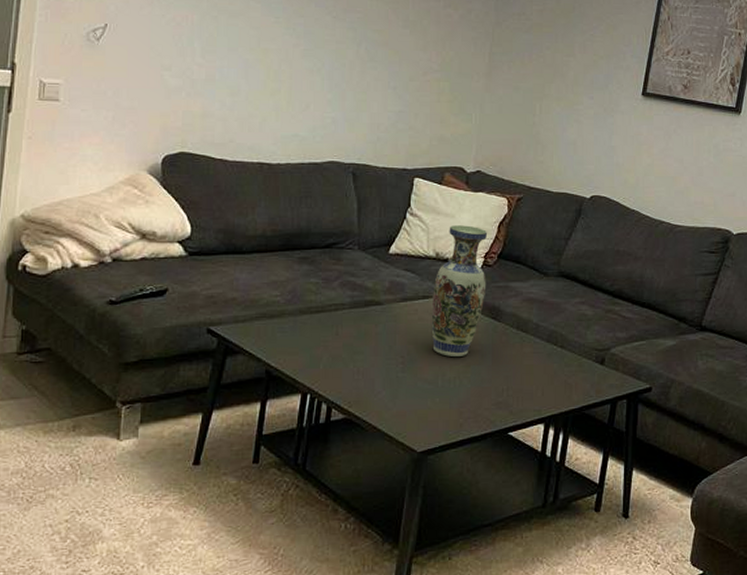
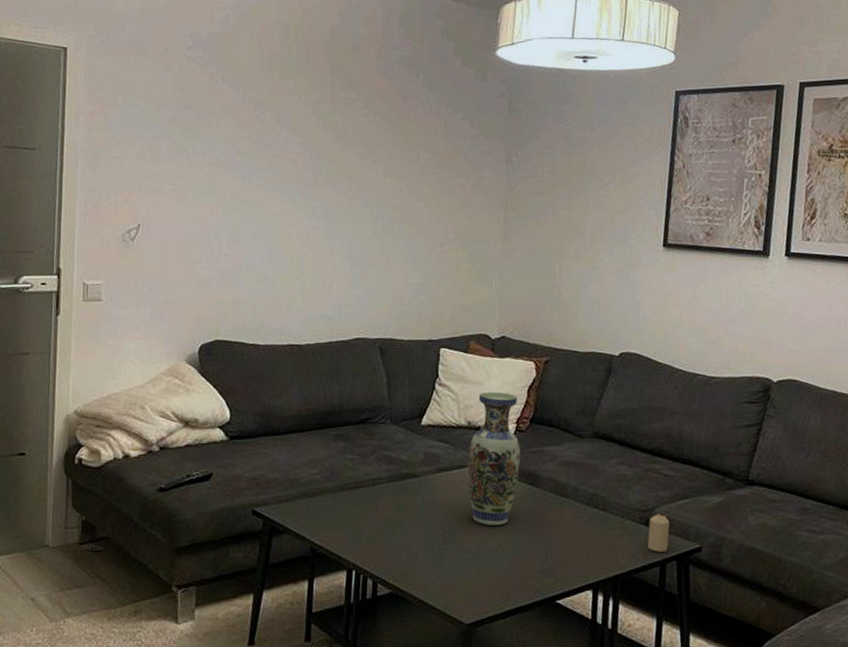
candle: none [600,353,624,390] -> present [647,514,670,552]

